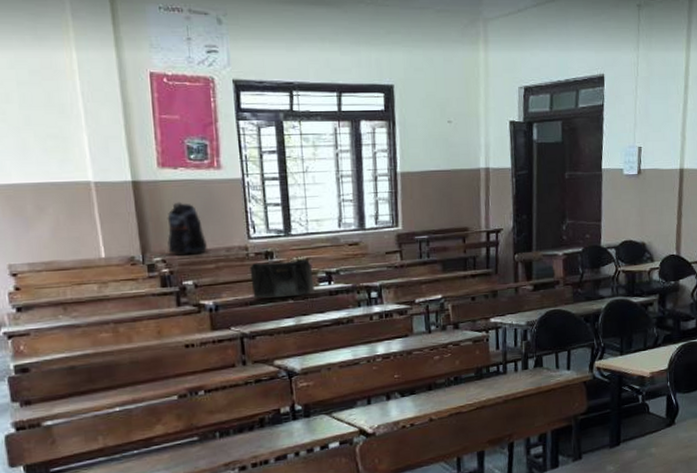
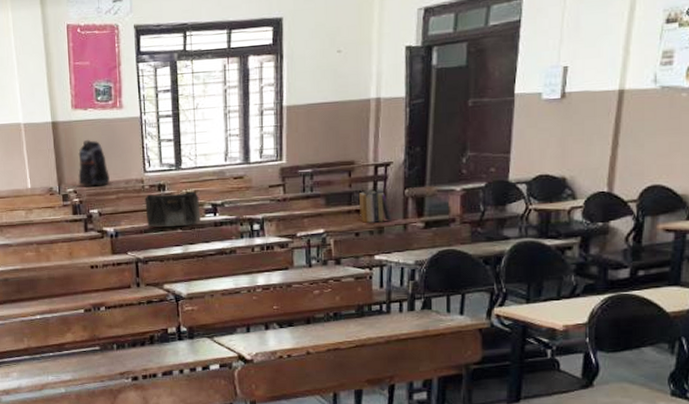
books: none [473,256,505,287] -> present [358,191,392,223]

